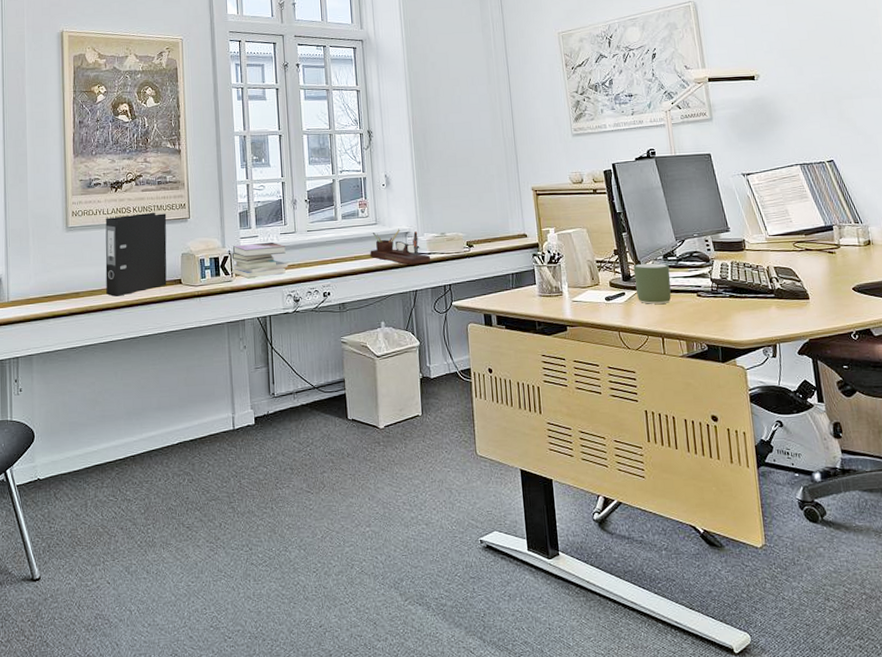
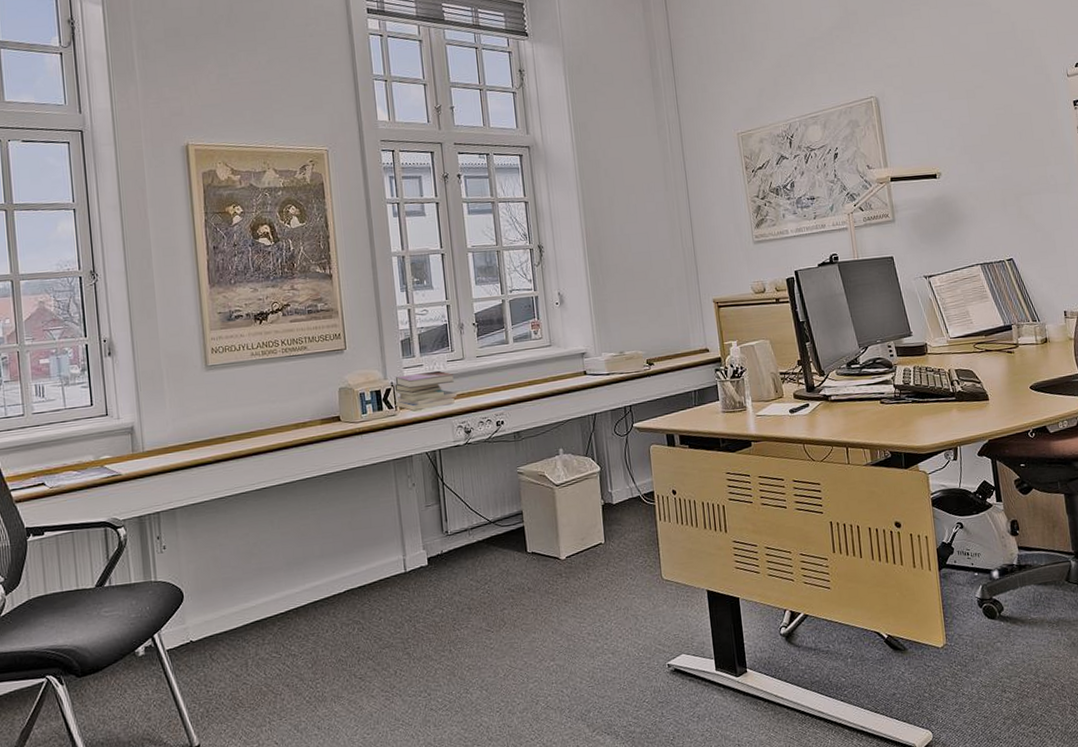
binder: present [105,212,167,297] -> none [250,344,324,439]
desk organizer: present [370,229,431,265] -> none [545,350,610,388]
mug: present [633,263,671,304] -> none [817,372,855,414]

